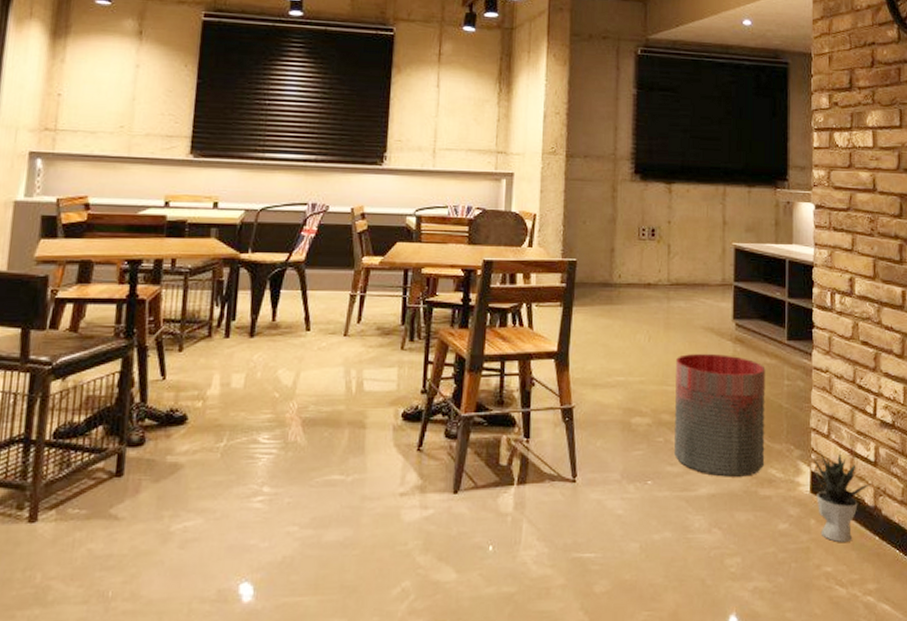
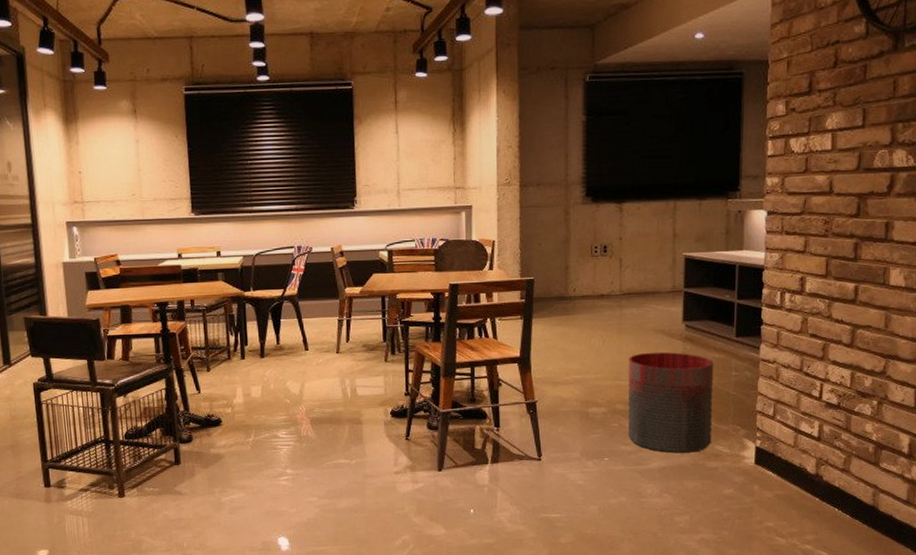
potted plant: present [814,451,873,543] -> none [759,429,816,504]

